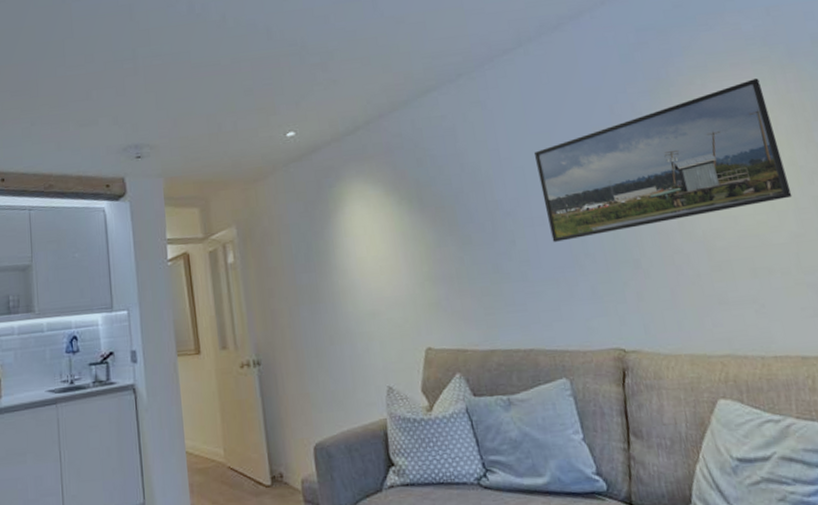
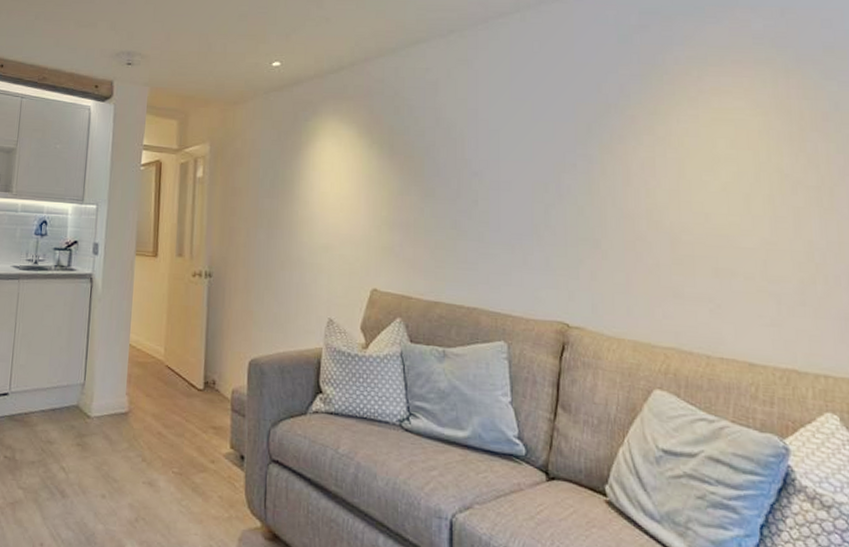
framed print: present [534,78,793,242] -> none [513,79,772,209]

